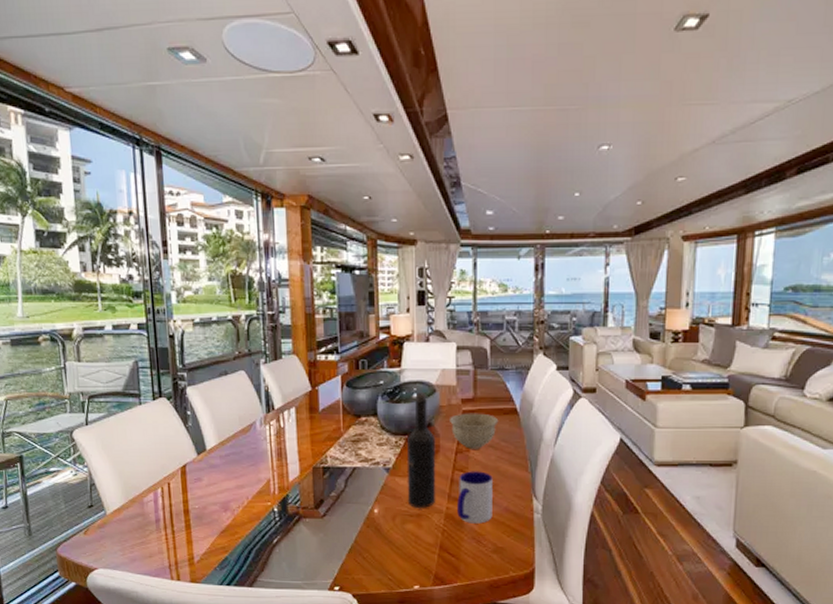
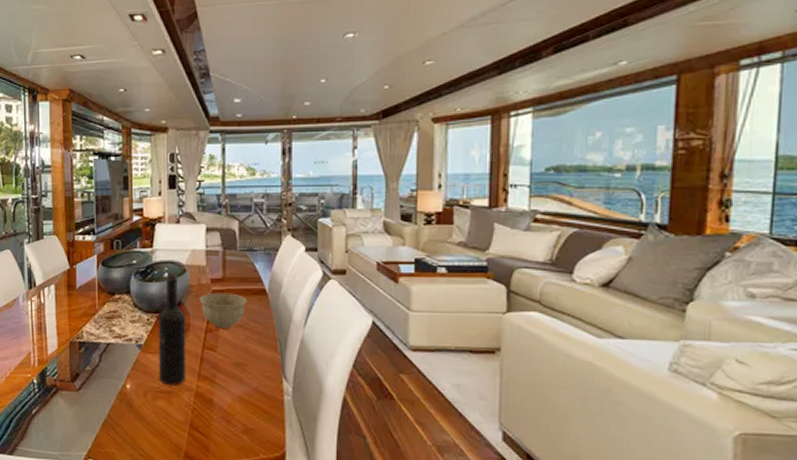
mug: present [457,471,493,524] -> none [207,350,242,403]

